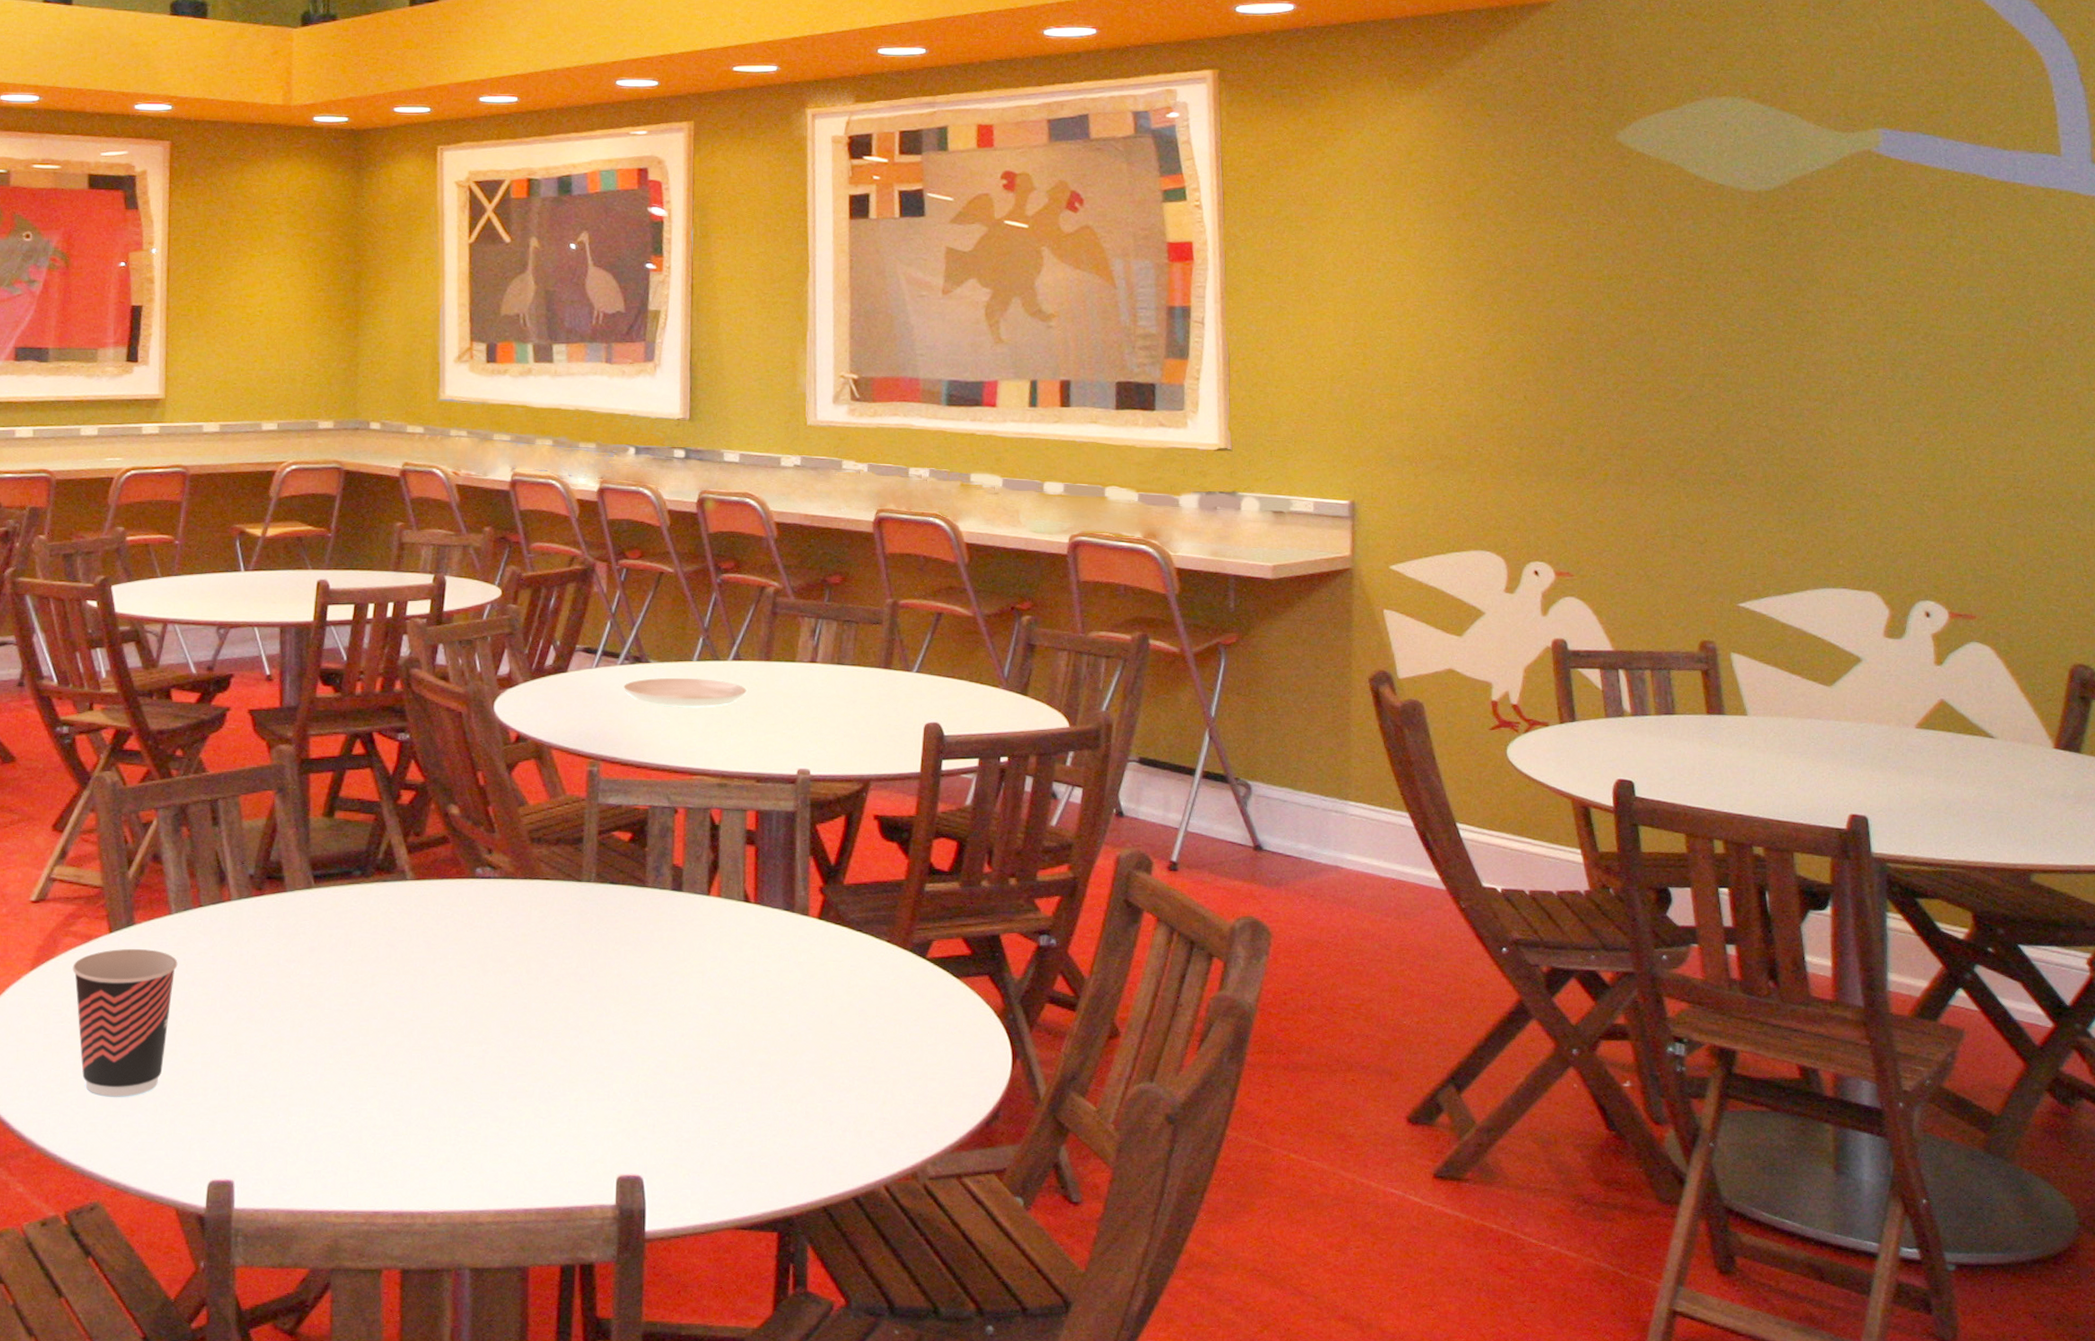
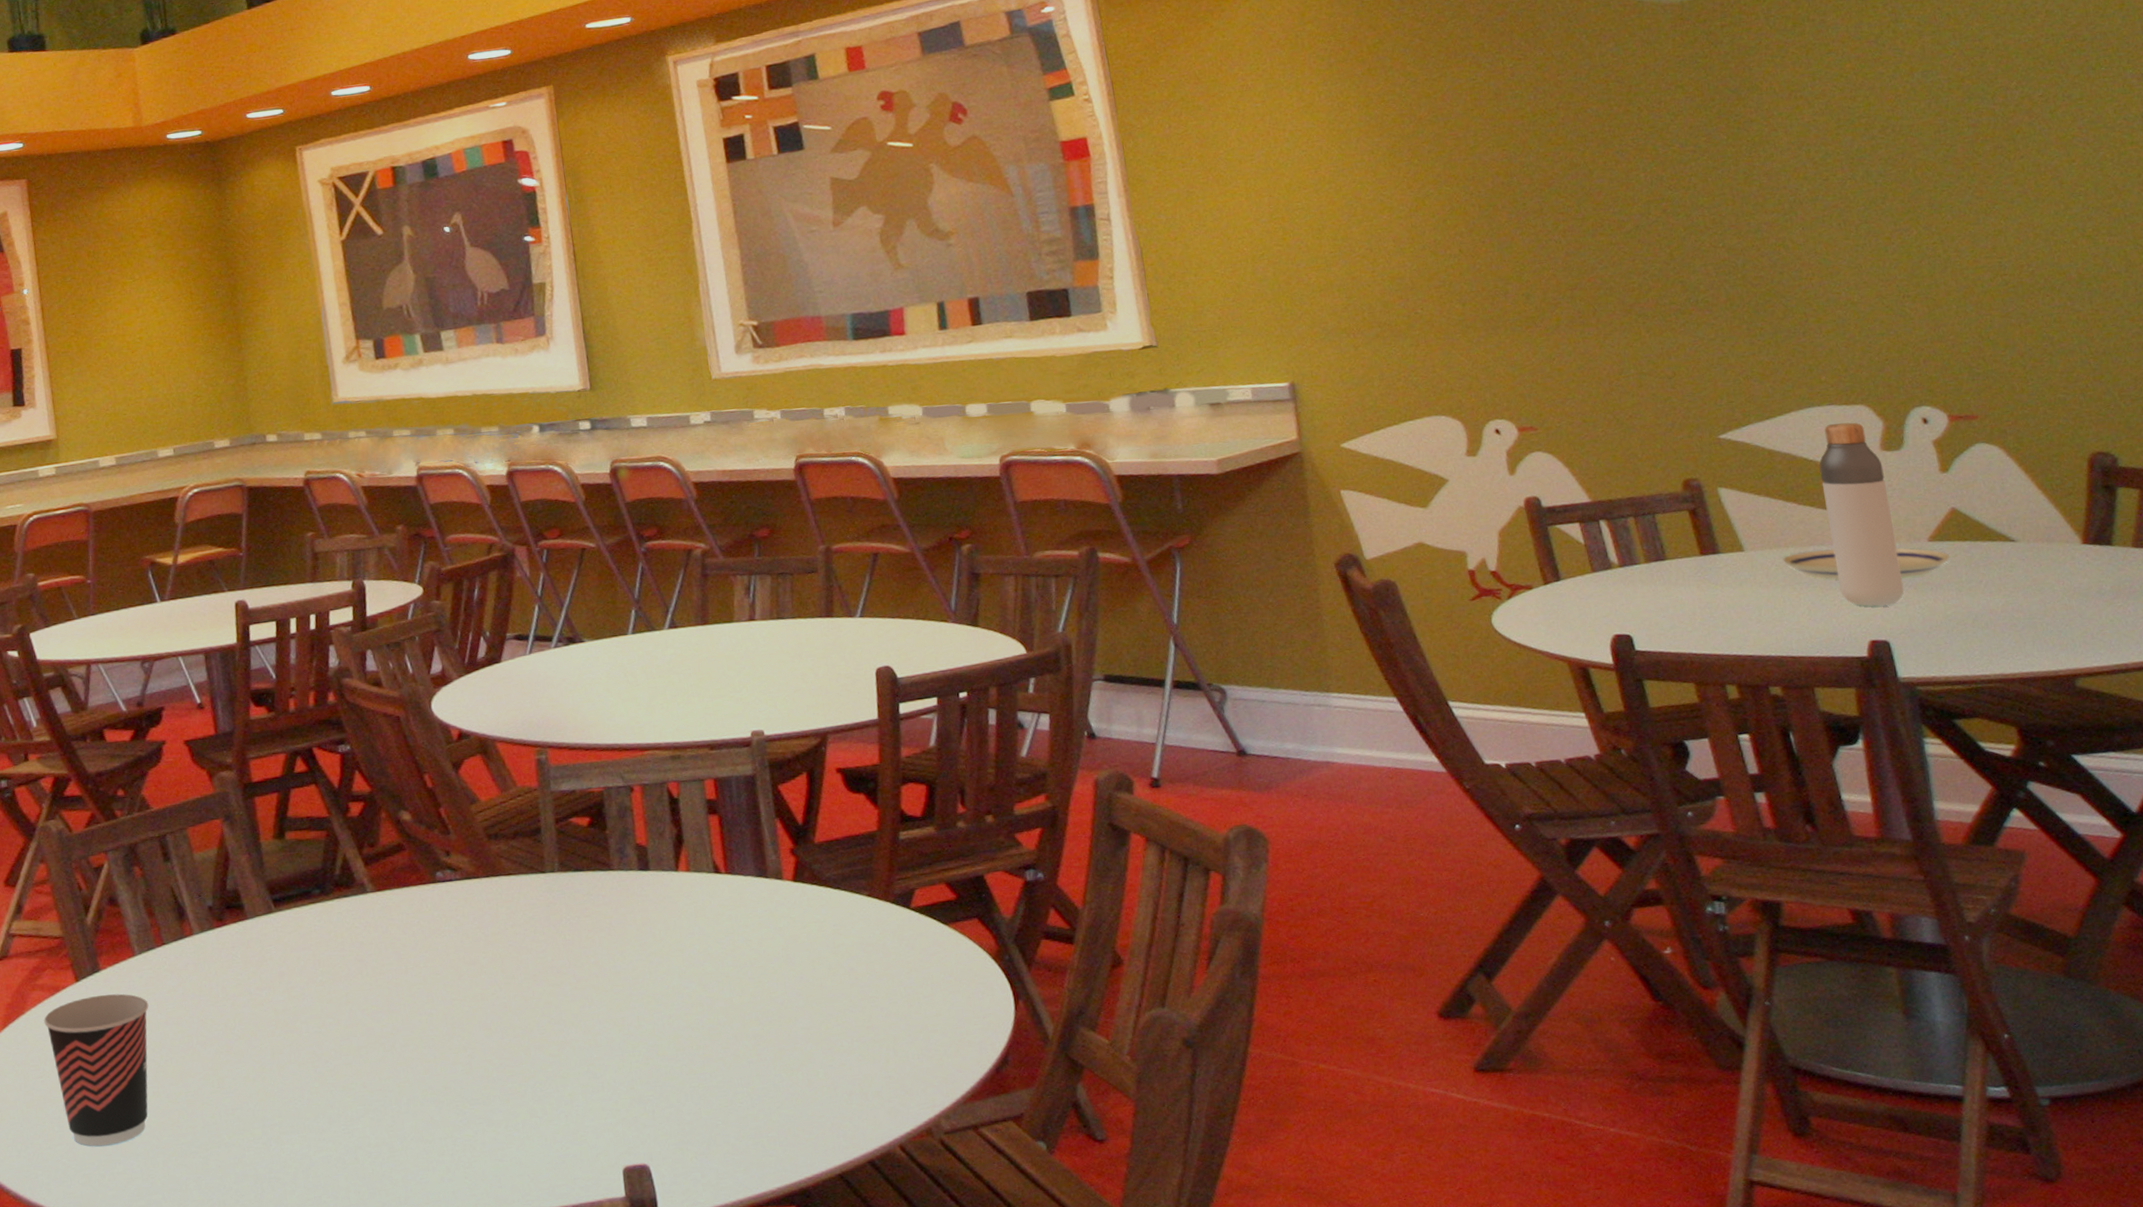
plate: present [624,677,747,706] -> none [561,651,687,684]
plate: none [1781,723,1933,760] -> present [1783,547,1950,580]
bottle: none [1826,606,1888,783] -> present [1819,422,1904,607]

